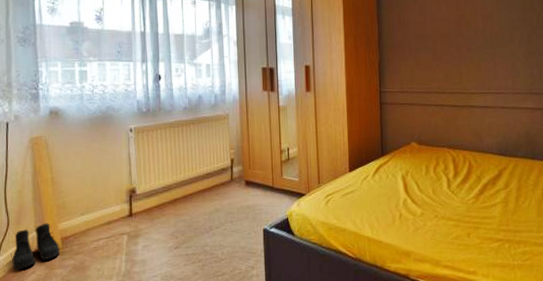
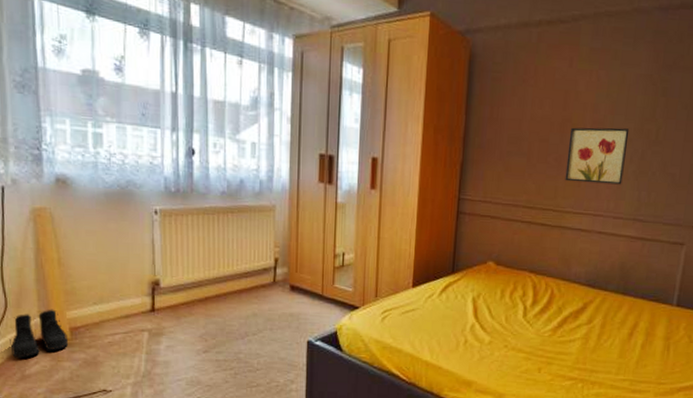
wall art: none [465,19,515,68] -> present [565,127,630,185]

